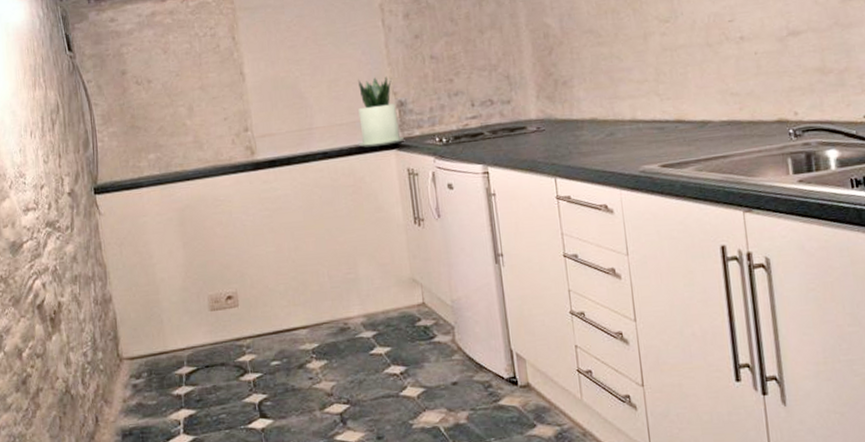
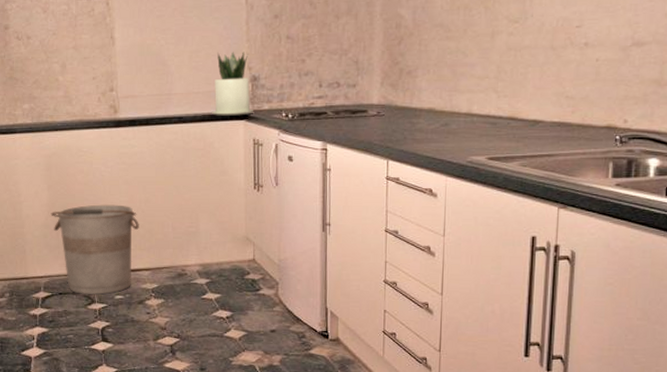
bucket: none [188,256,291,365] -> present [50,204,139,295]

